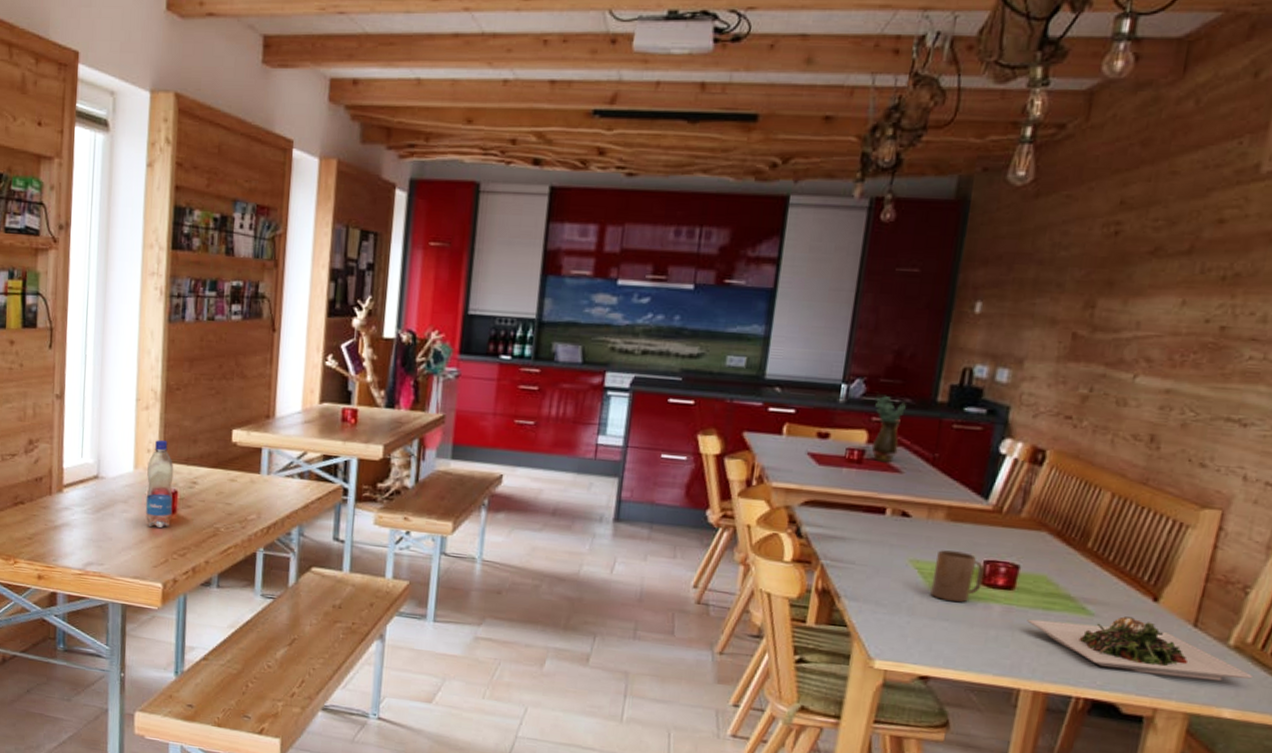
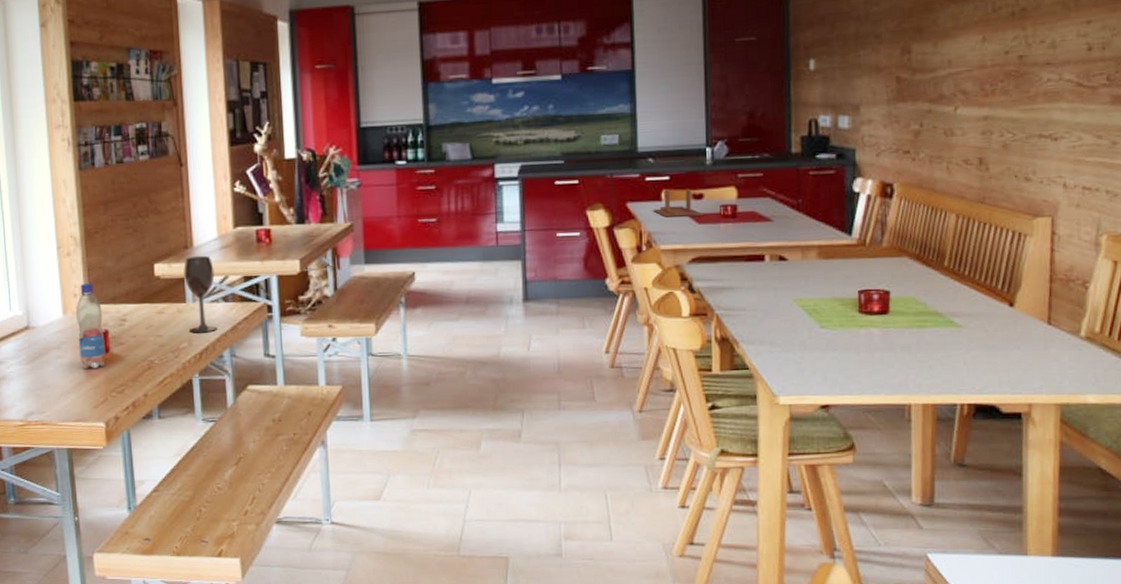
wine glass: none [260,427,294,508] -> present [183,255,218,334]
napkin holder: none [770,423,828,457] -> present [652,188,705,217]
vase: present [871,391,907,463] -> none [737,150,767,214]
mug: present [930,550,984,603] -> none [816,285,860,333]
salad: present [1027,616,1253,682] -> none [905,324,1106,375]

